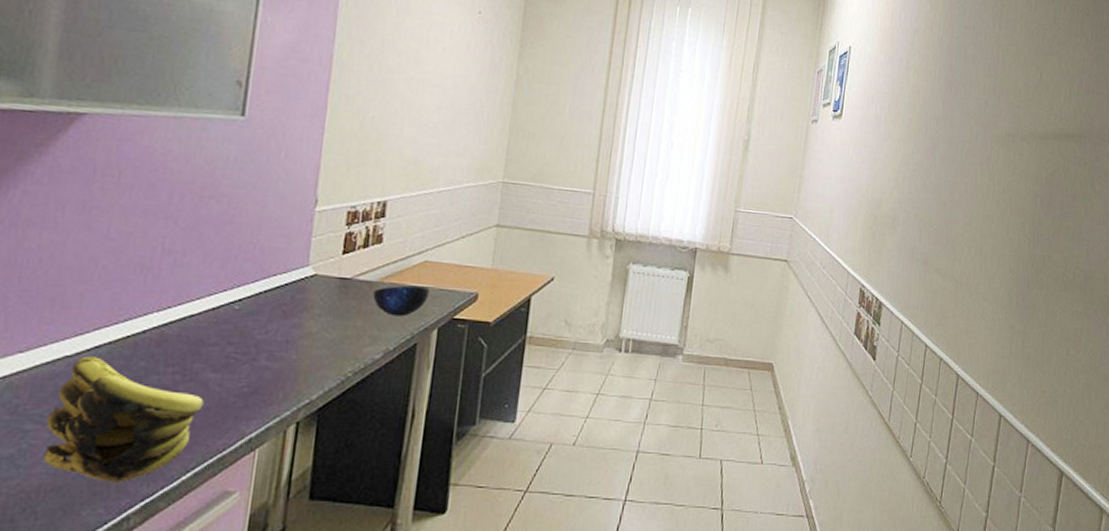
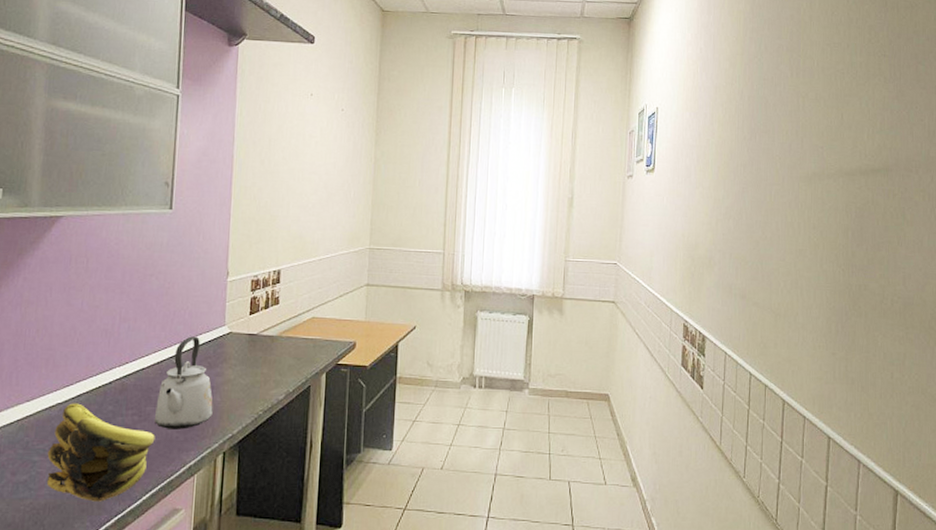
kettle: none [203,277,286,393] -> present [154,336,213,429]
bowl: present [373,285,431,317] -> none [274,338,318,364]

